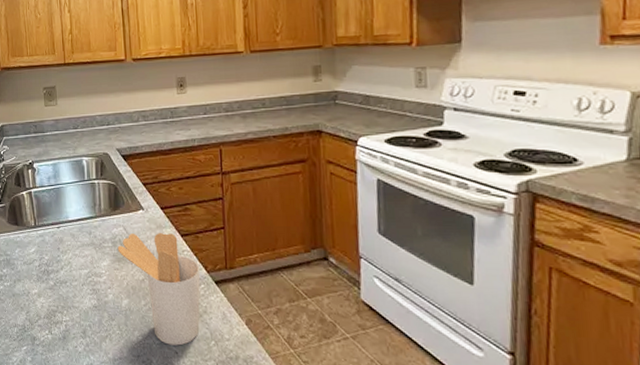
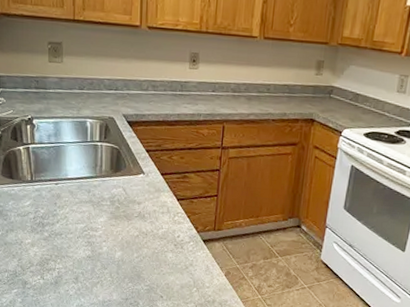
utensil holder: present [117,233,201,346] -> none [115,195,192,291]

